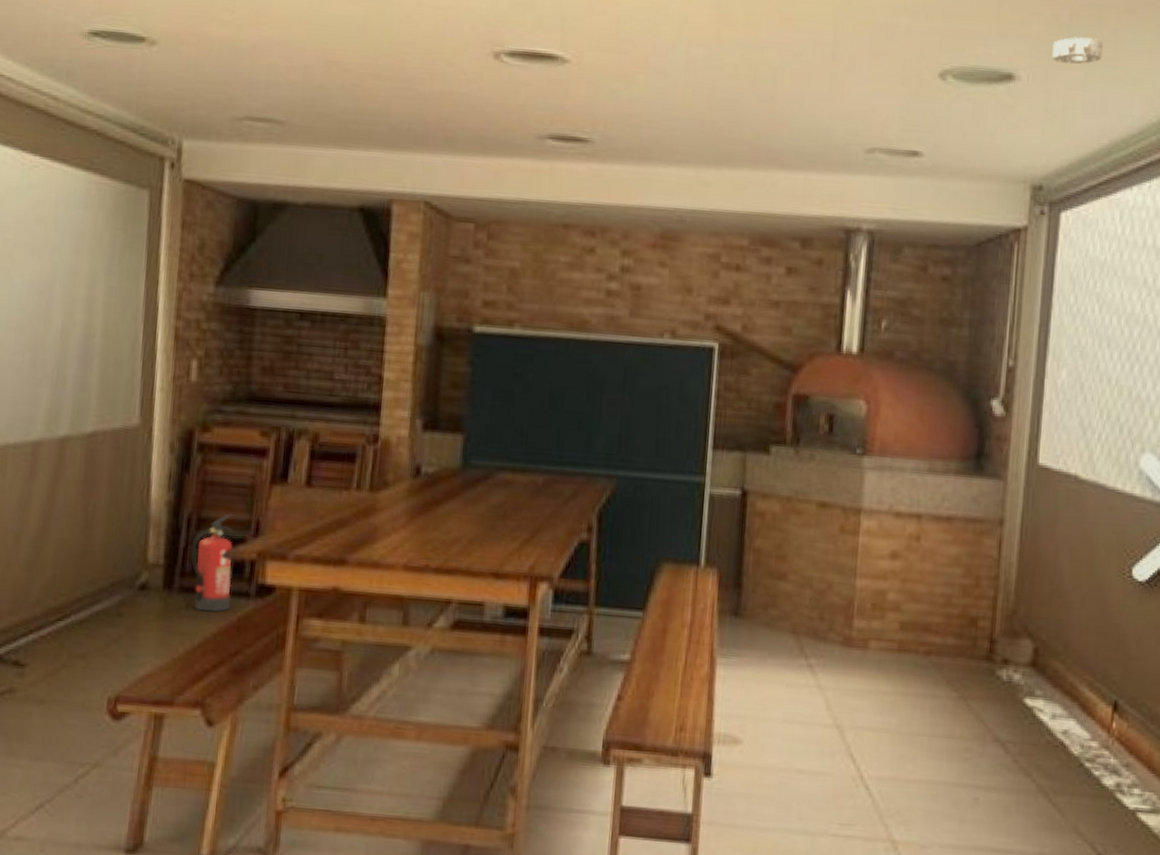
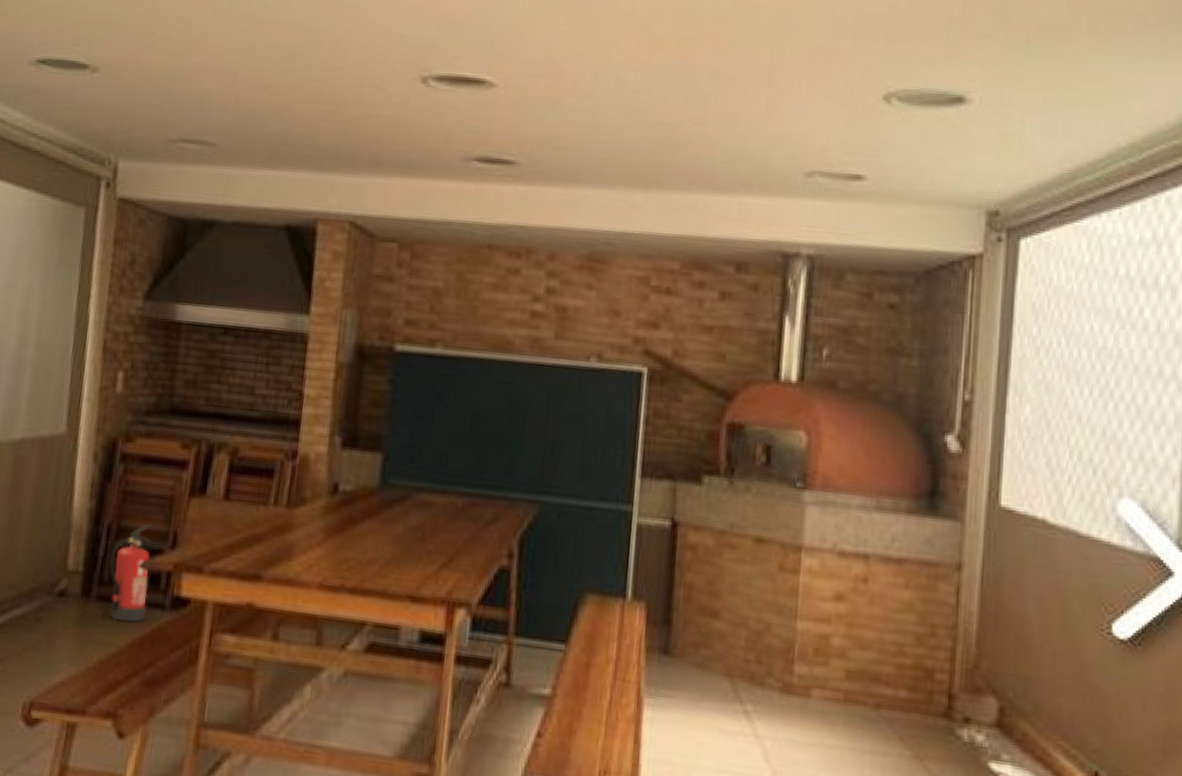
smoke detector: present [1052,37,1103,64] -> none [1007,58,1064,87]

